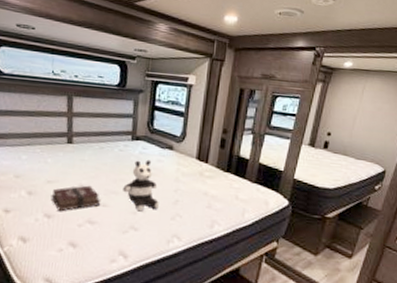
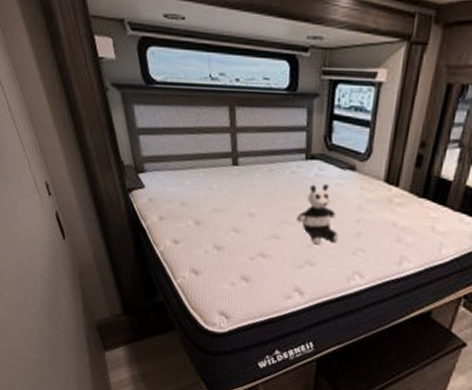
hardback book: present [51,185,101,212] -> none [219,214,273,244]

